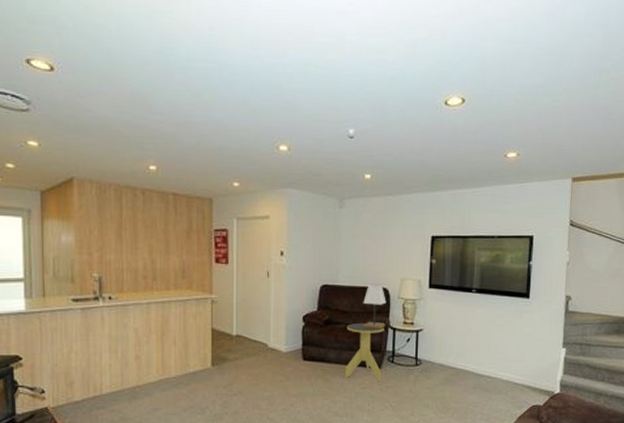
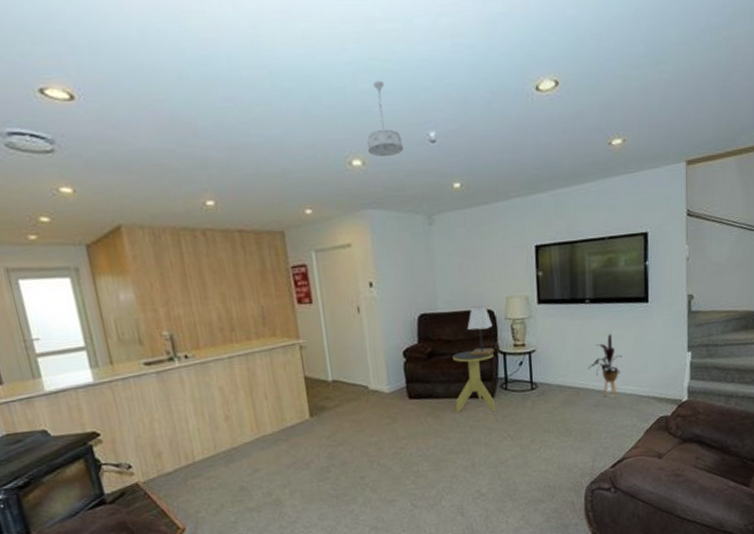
pendant light: none [293,82,326,146] -> present [367,80,404,158]
house plant: none [469,323,502,383] -> present [587,334,622,398]

